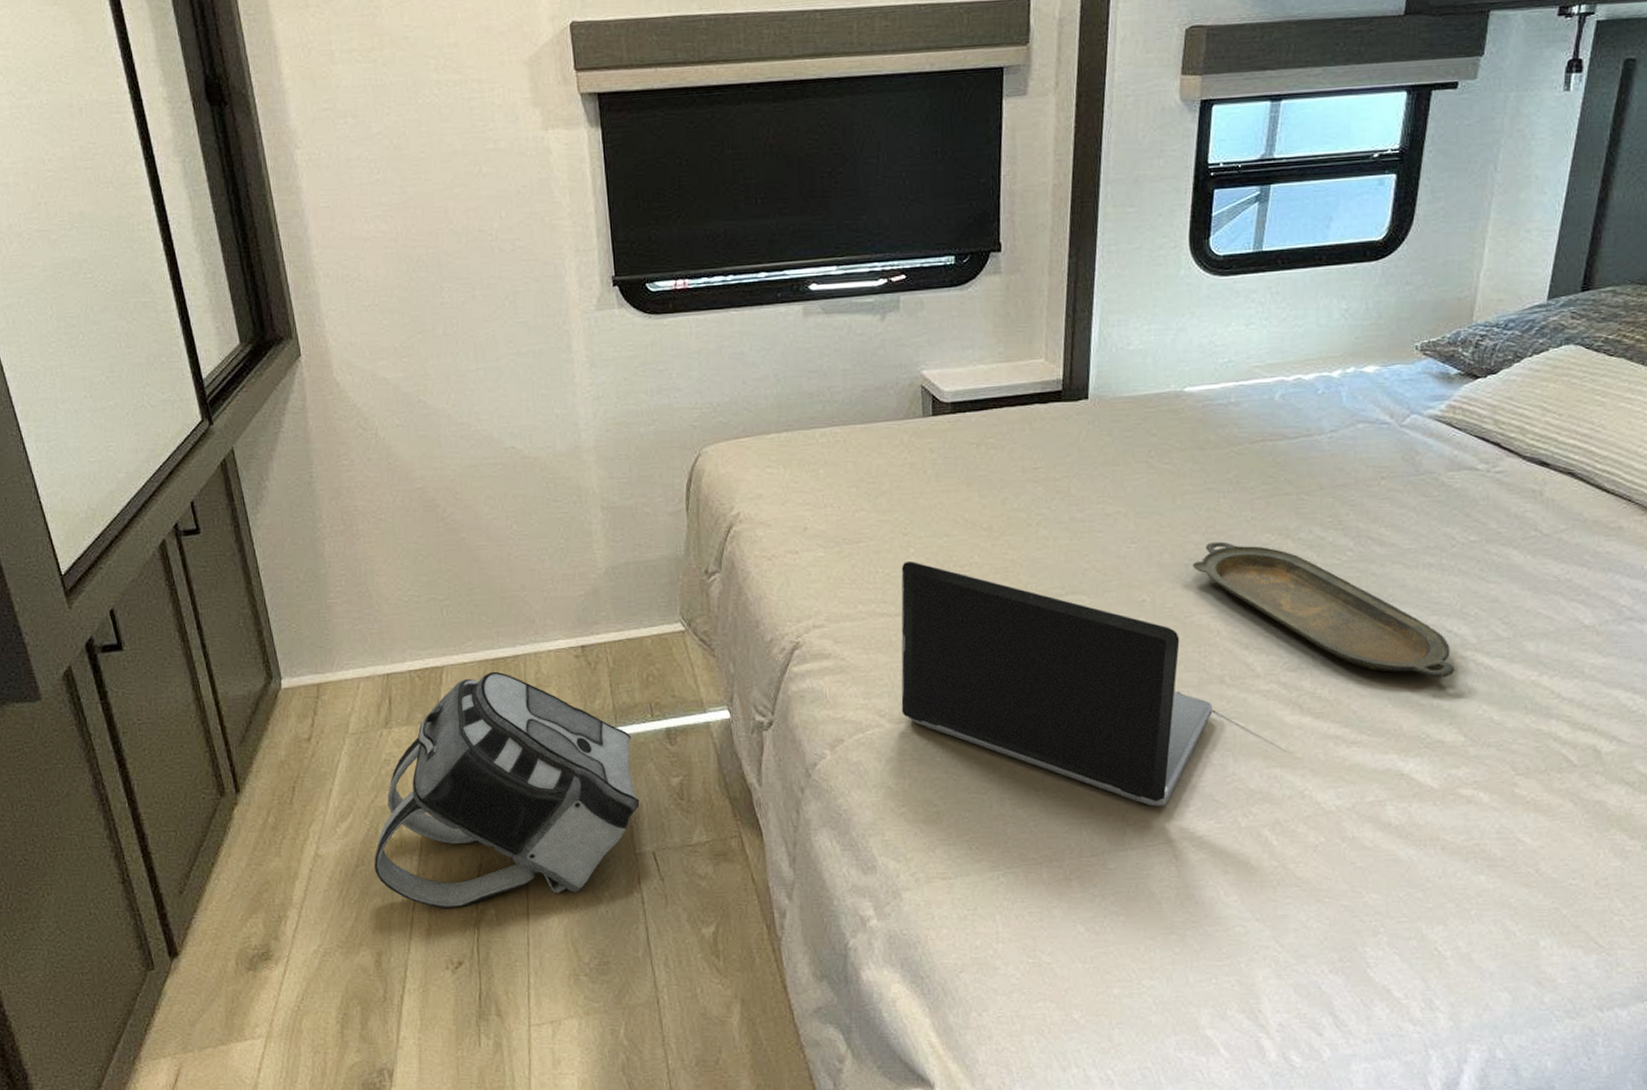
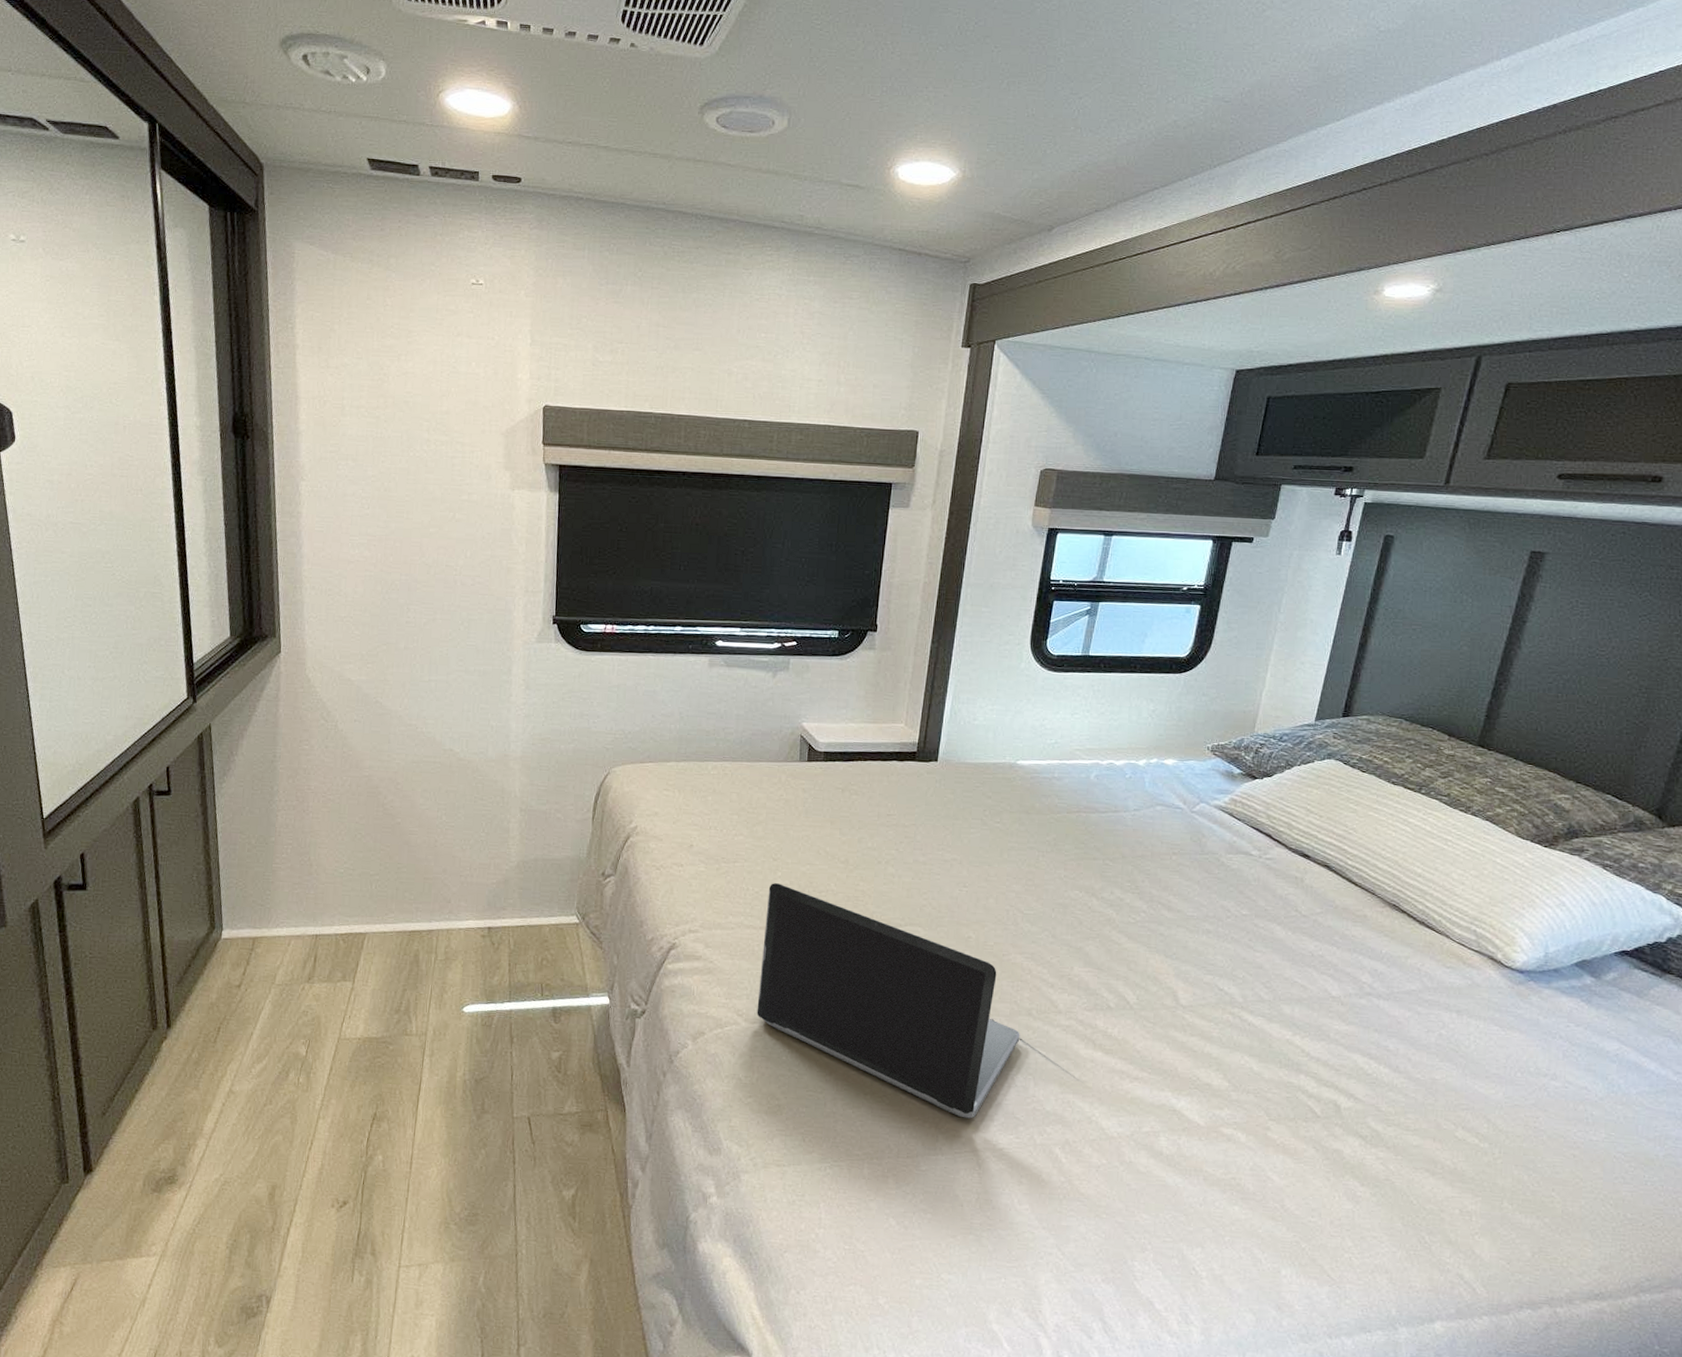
backpack: present [374,671,640,908] -> none [280,942,522,1152]
serving tray: present [1192,541,1455,677] -> none [1012,893,1224,1029]

